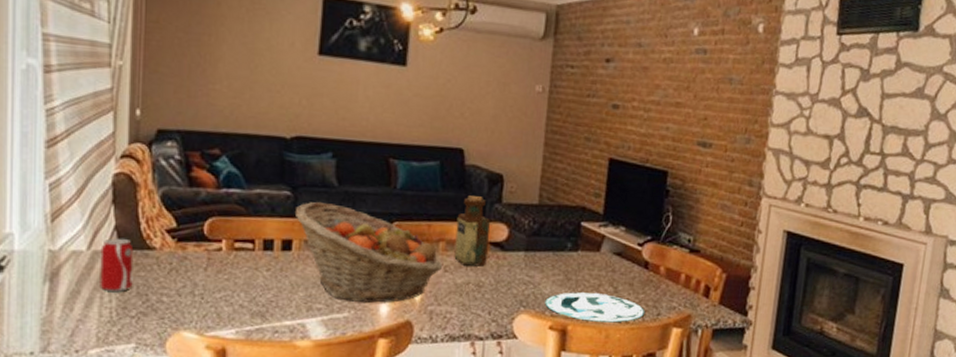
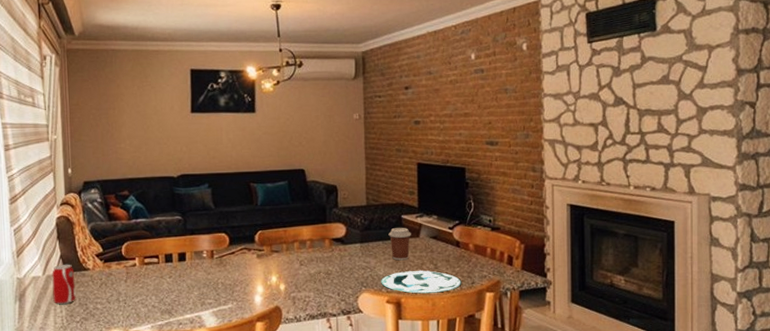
fruit basket: present [294,202,442,303] -> none [185,222,298,295]
bottle: present [454,195,490,267] -> none [305,204,332,260]
coffee cup: none [561,237,591,279] -> present [388,228,411,261]

